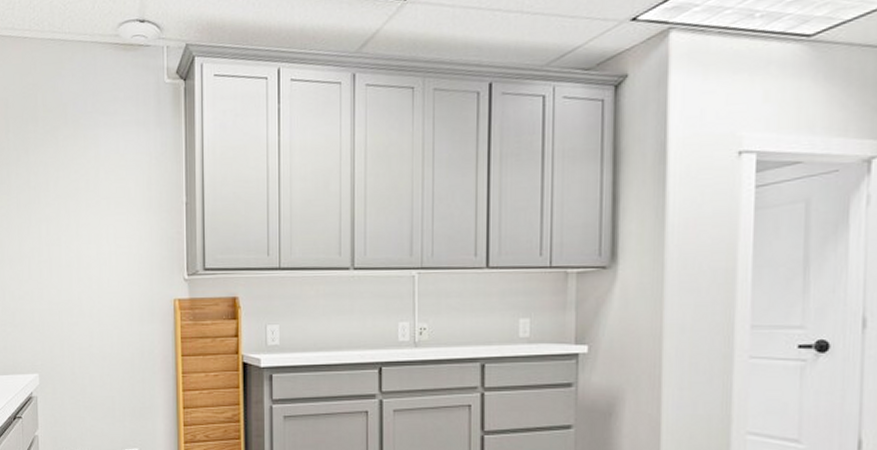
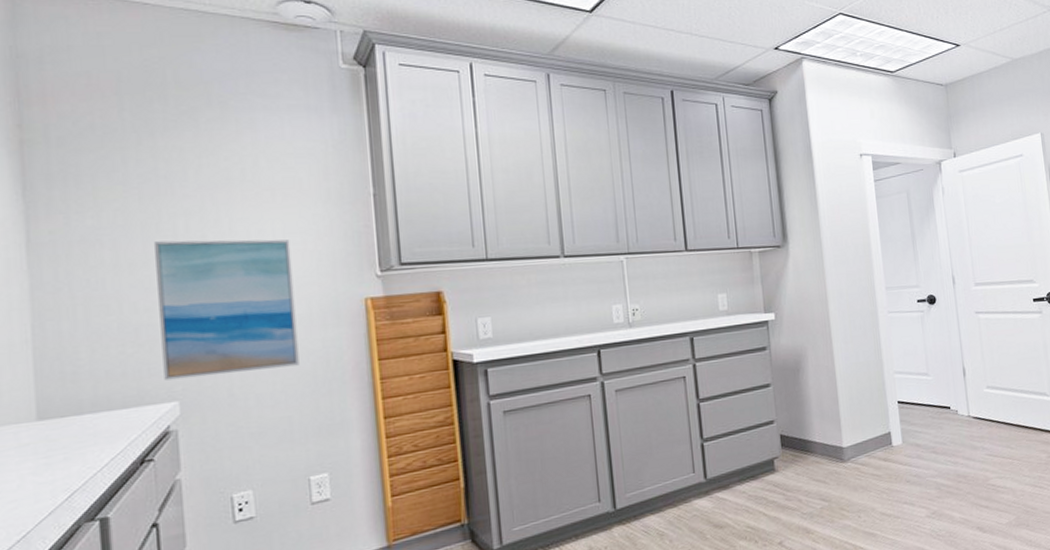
wall art: none [26,241,122,356] -> present [154,239,299,380]

